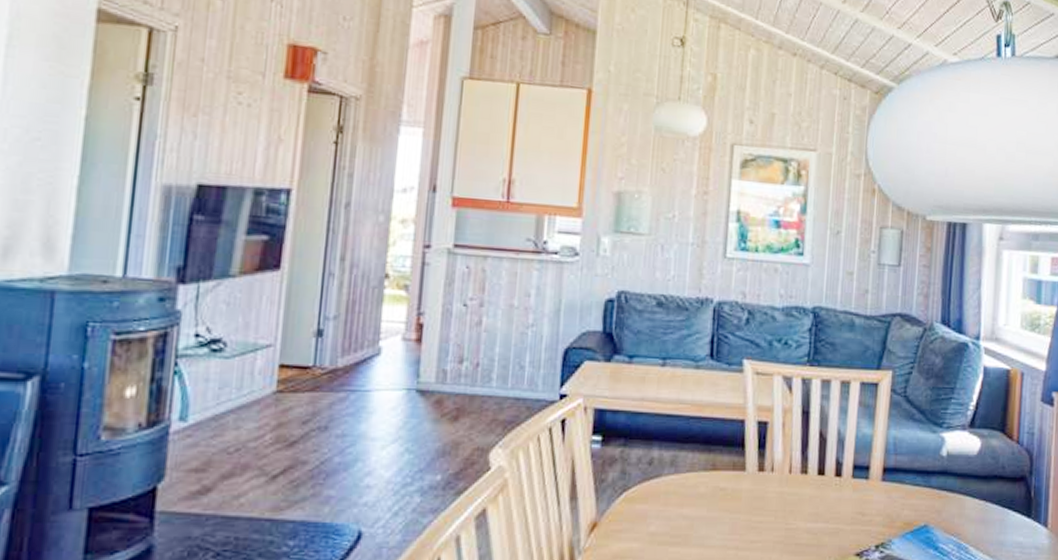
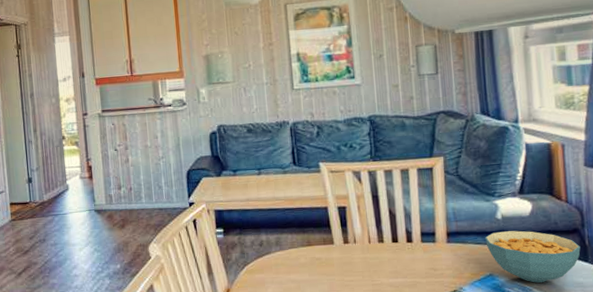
cereal bowl: none [925,472,1025,539] -> present [485,230,581,283]

